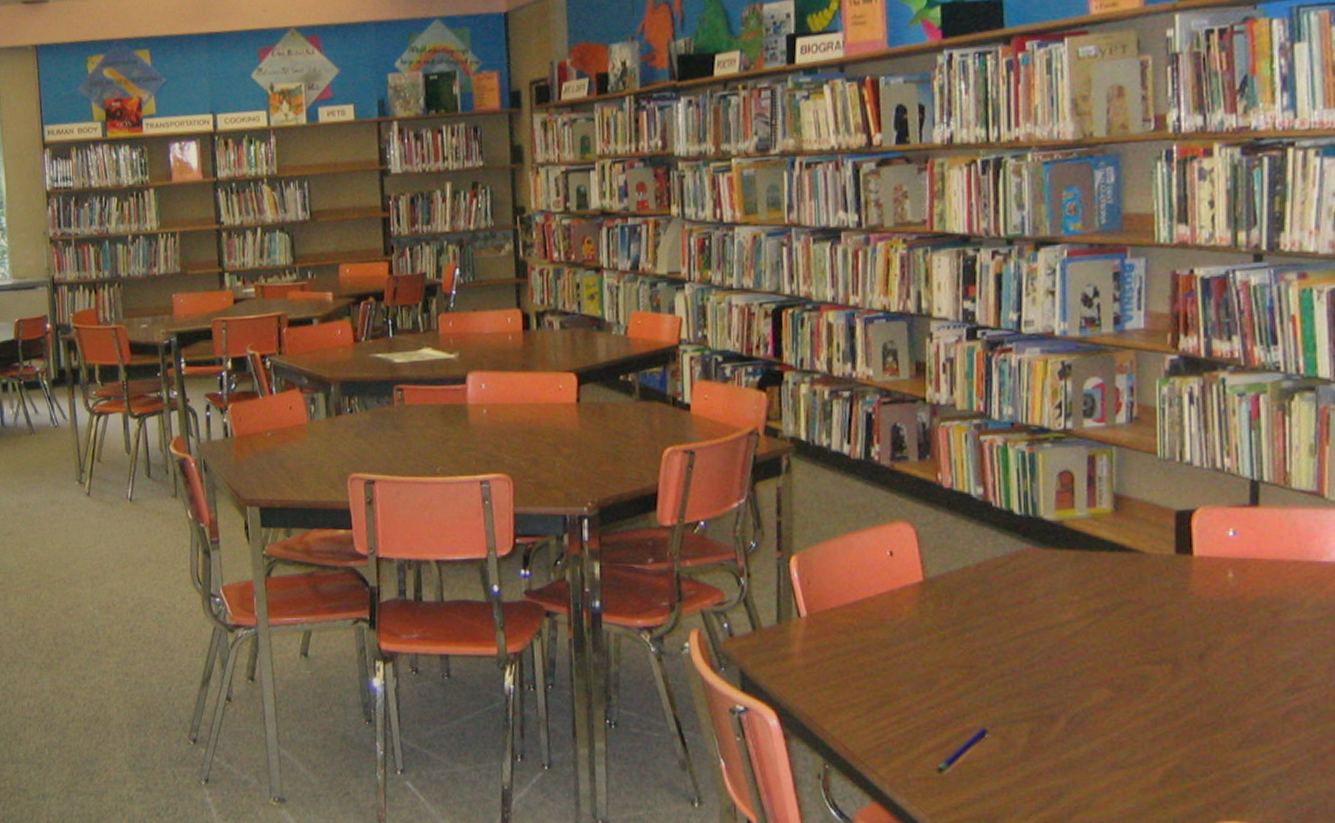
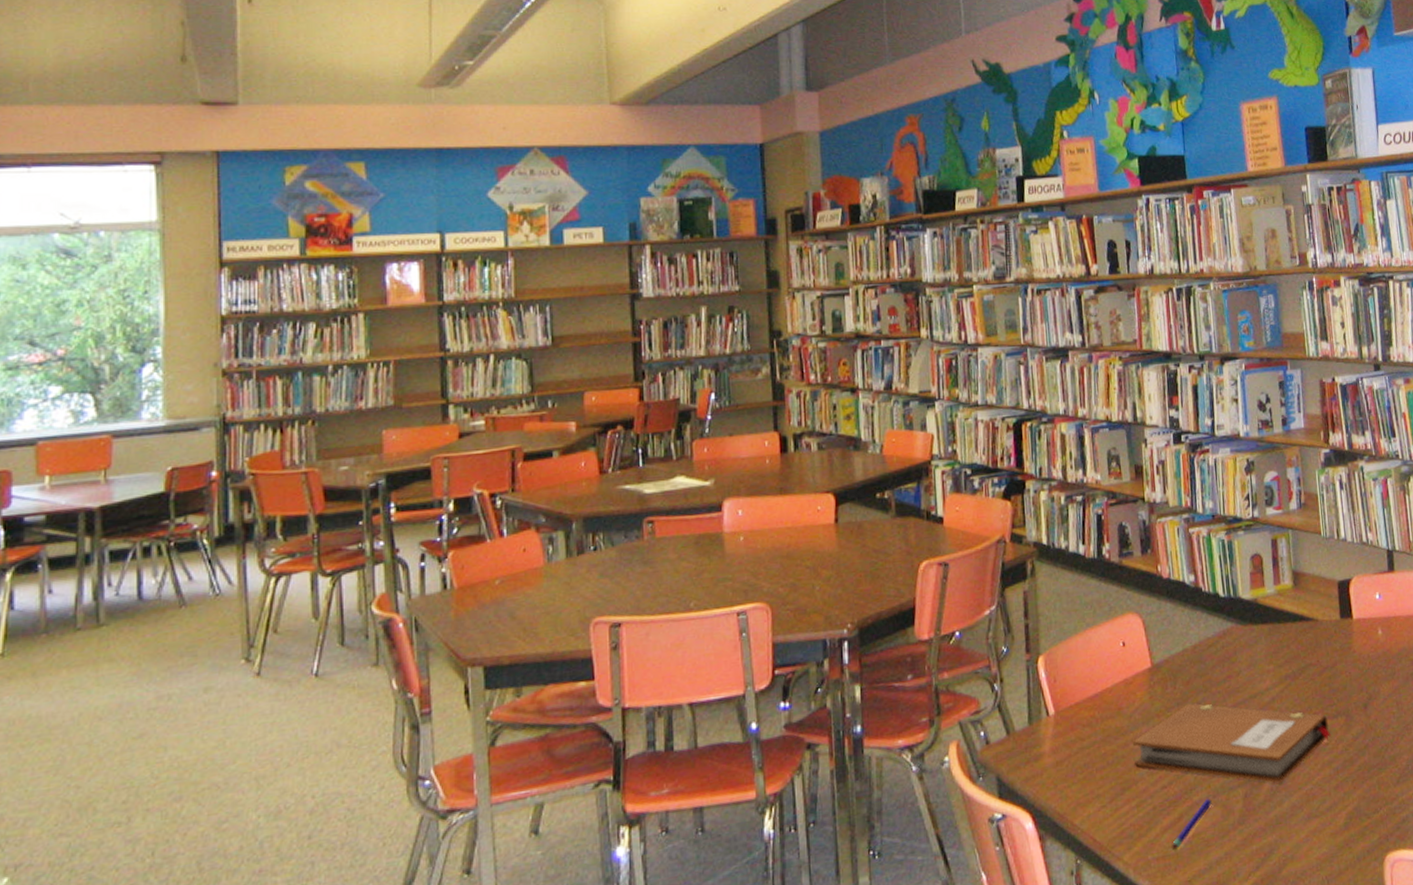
notebook: none [895,625,1151,724] -> present [1132,703,1332,783]

